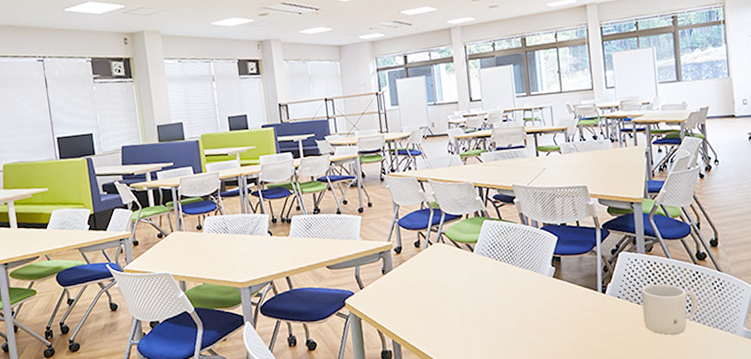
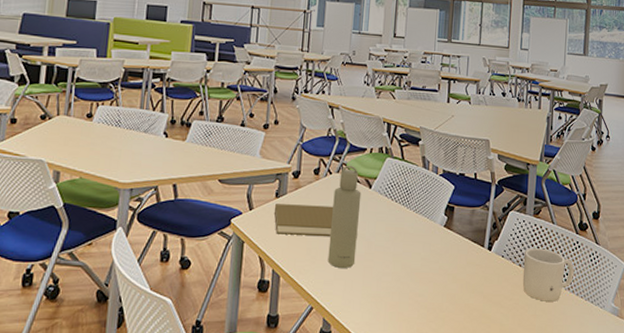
book: none [384,274,442,308] -> present [274,204,334,236]
bottle: none [437,233,470,330] -> present [328,165,362,268]

